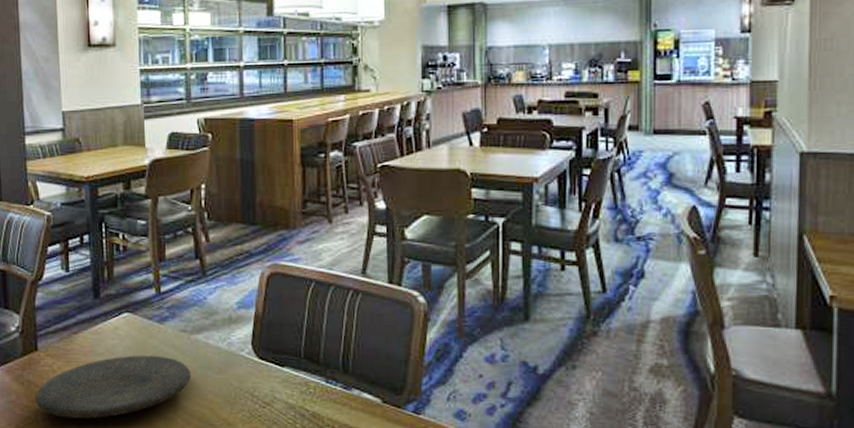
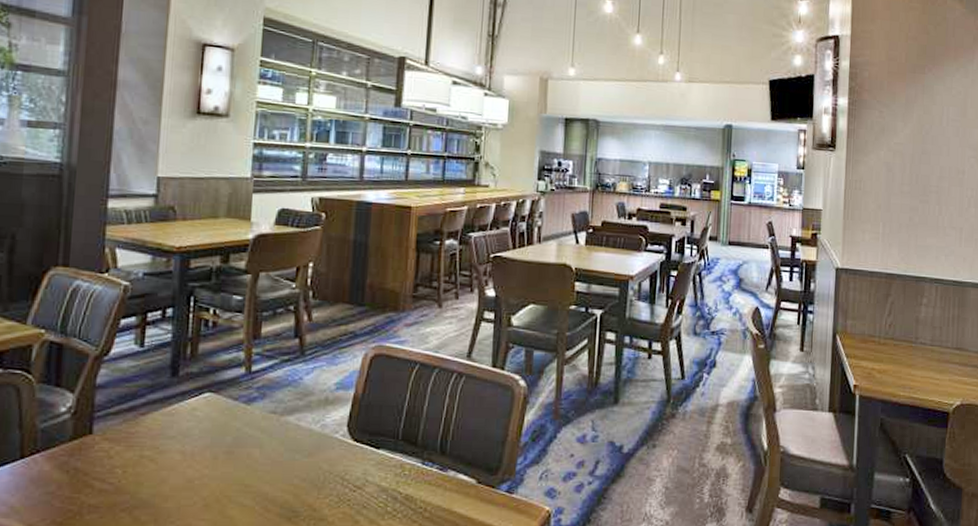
plate: present [35,355,192,419] -> none [82,438,277,510]

